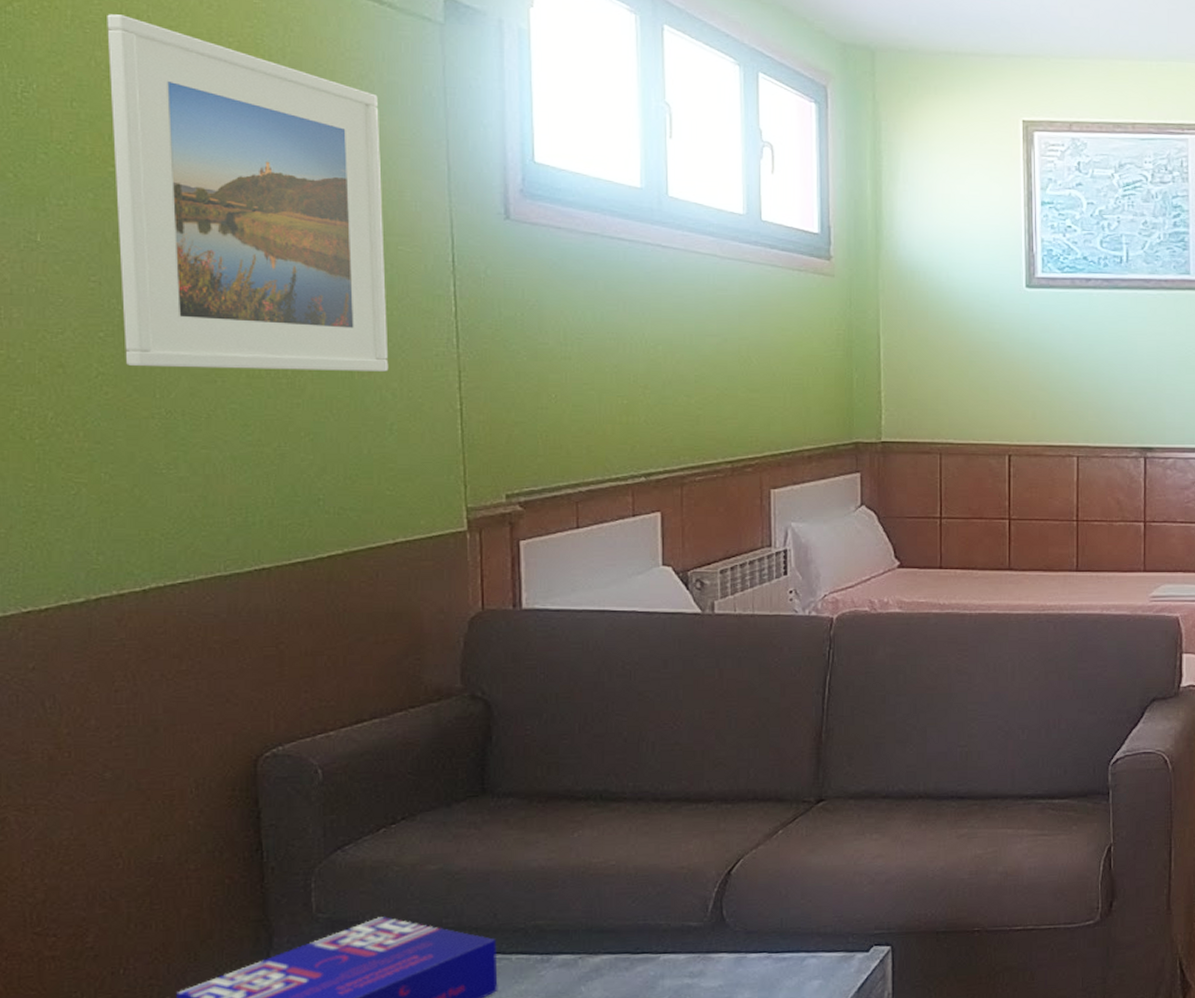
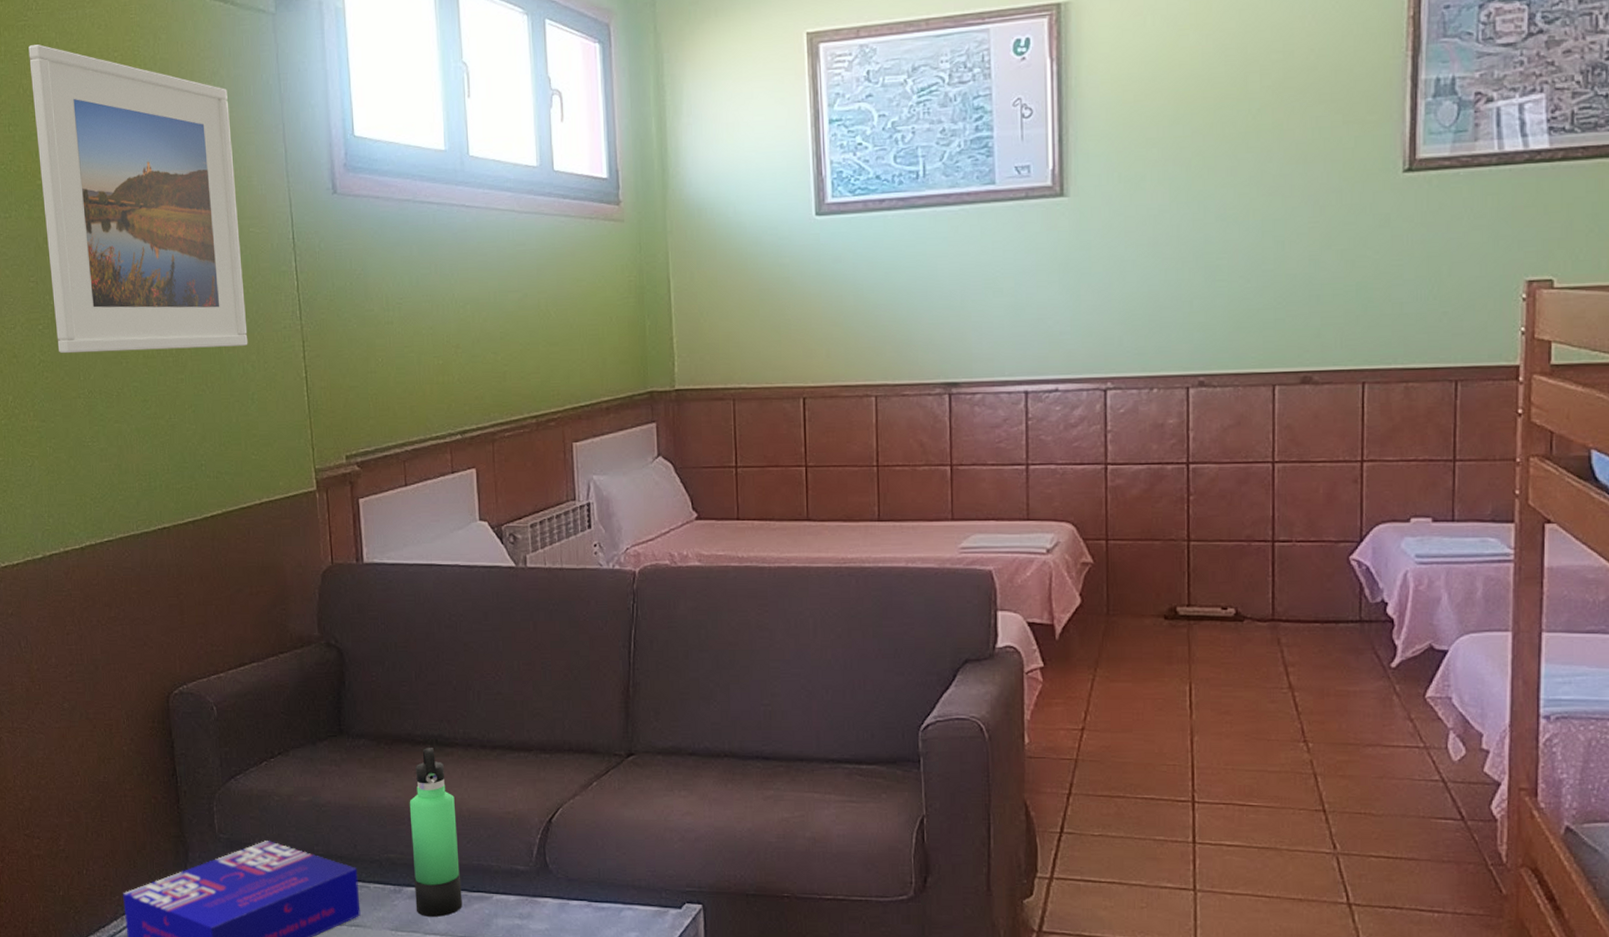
thermos bottle: none [564,804,623,985] -> present [409,748,462,917]

